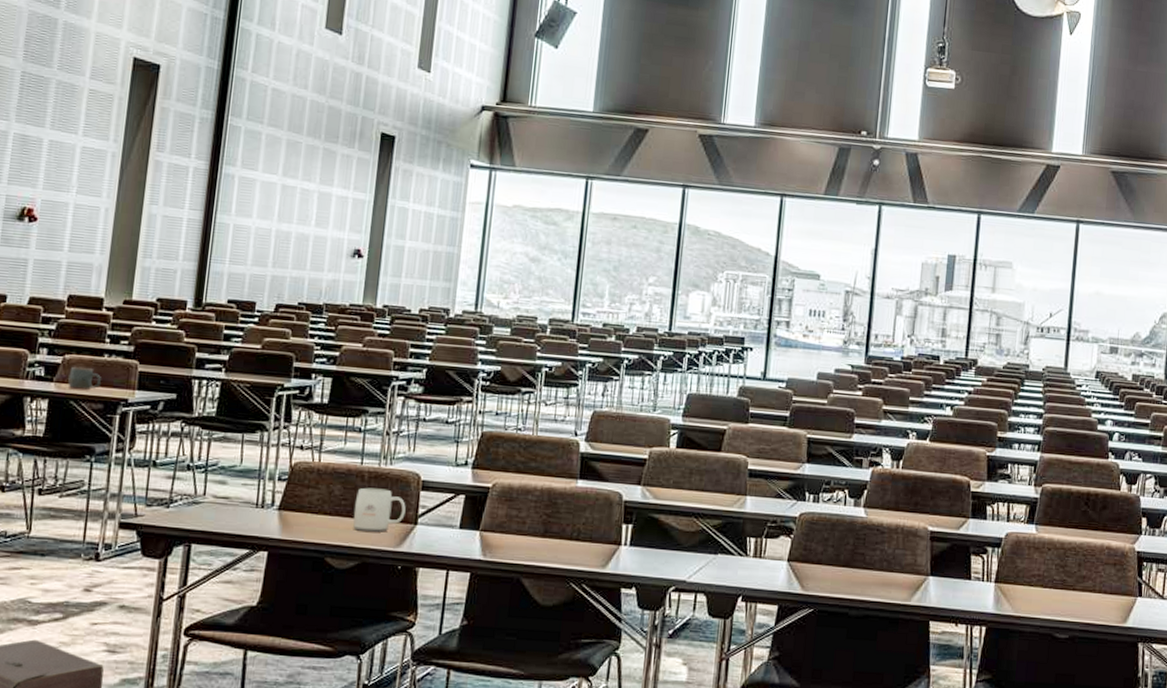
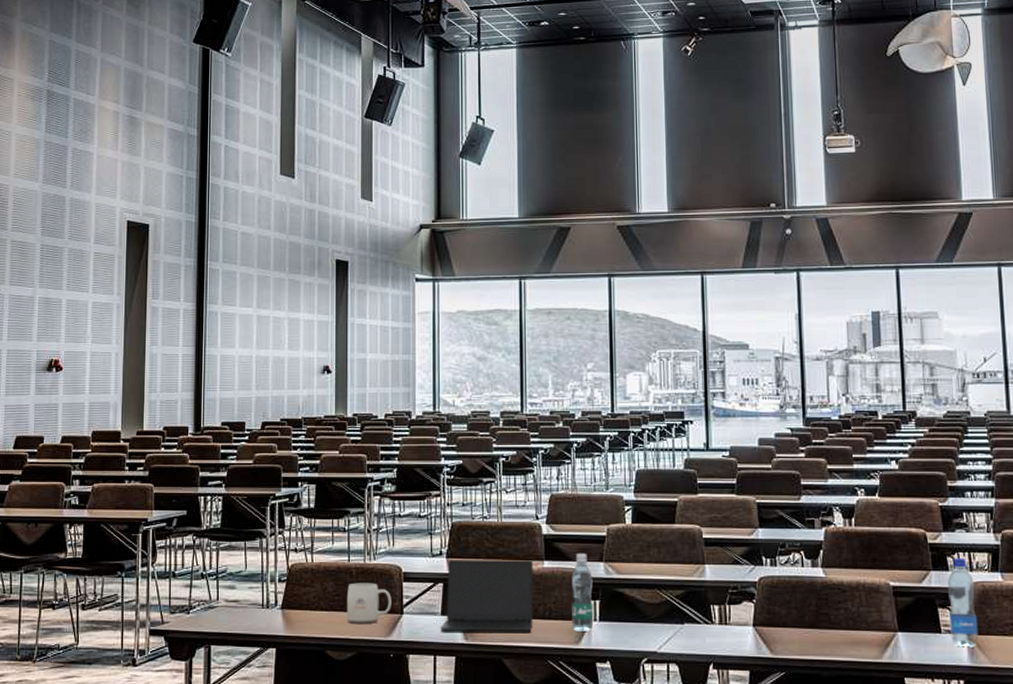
mug: present [67,366,101,391] -> none [98,493,124,514]
laptop: none [457,471,567,554] -> present [441,560,534,634]
bottle: none [600,474,628,556] -> present [571,553,594,631]
bottle: none [979,507,1009,596] -> present [948,558,979,647]

